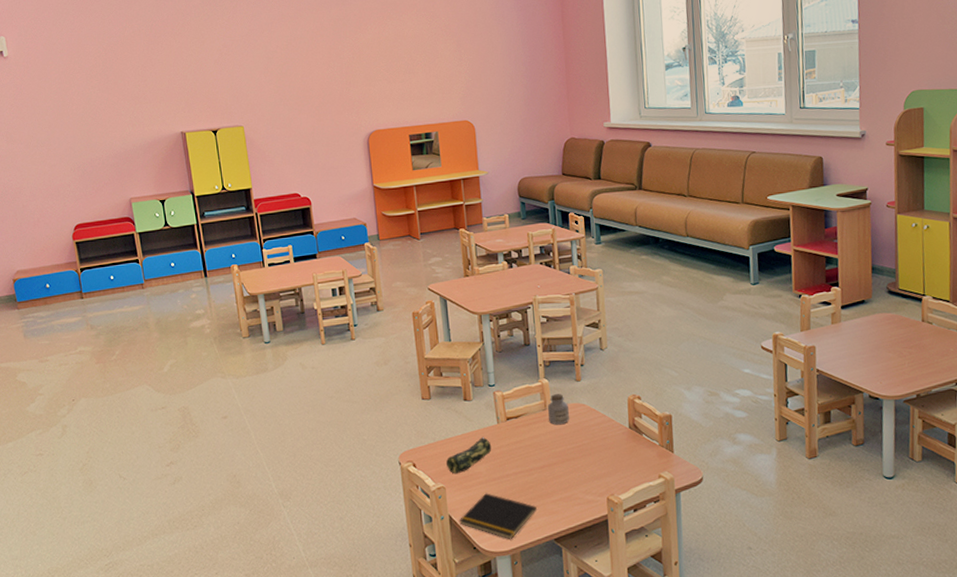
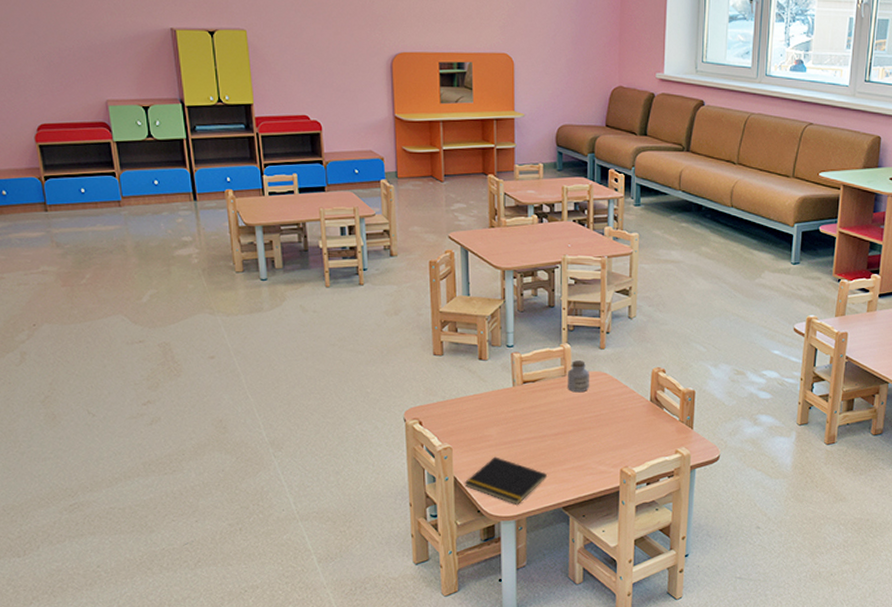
pencil case: present [446,436,492,474] -> none [455,398,505,435]

